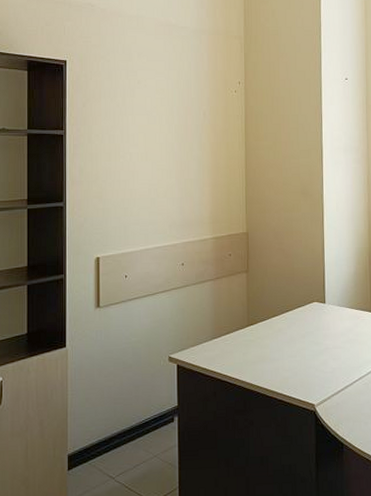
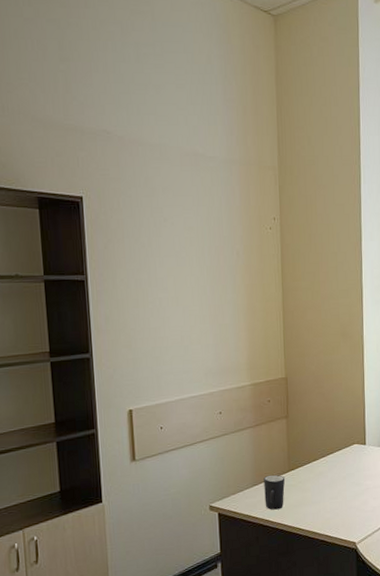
mug: none [223,328,244,365] -> present [264,474,285,510]

